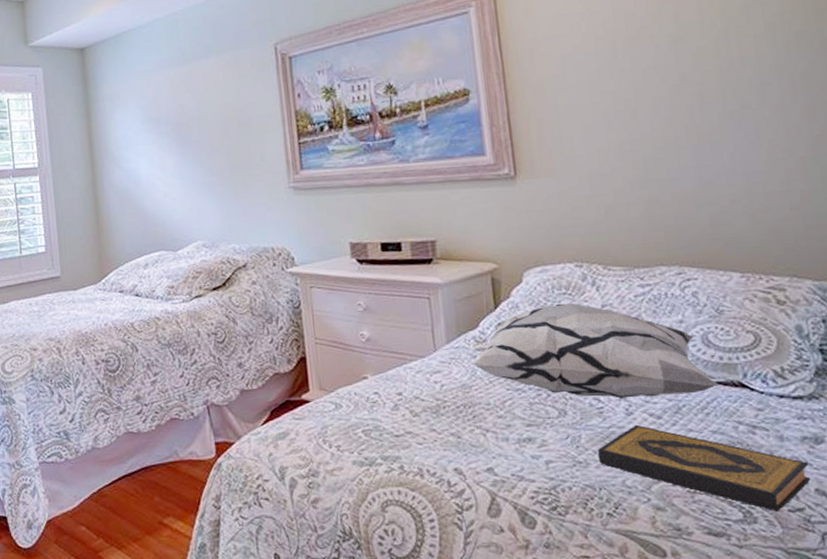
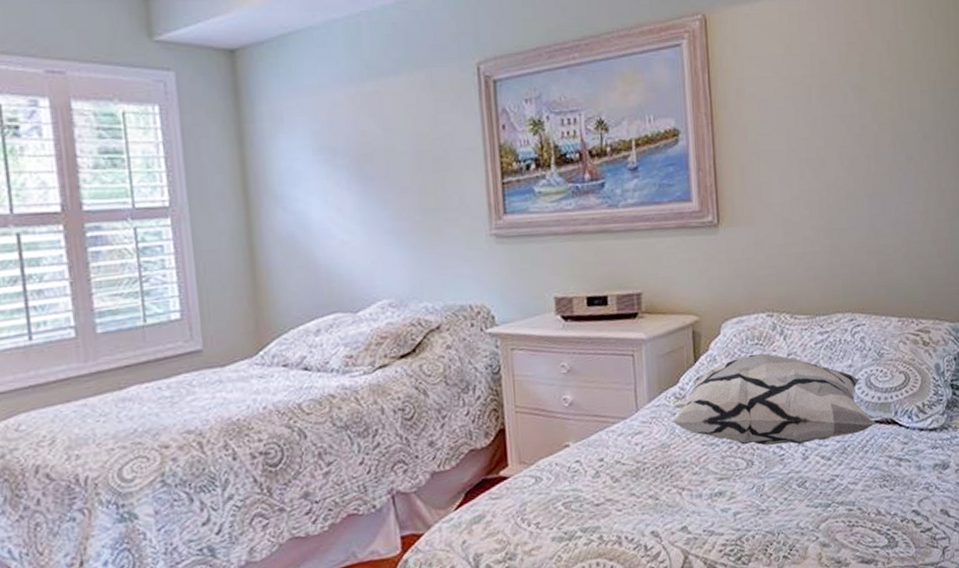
hardback book: present [597,425,810,512] -> none [777,468,937,534]

